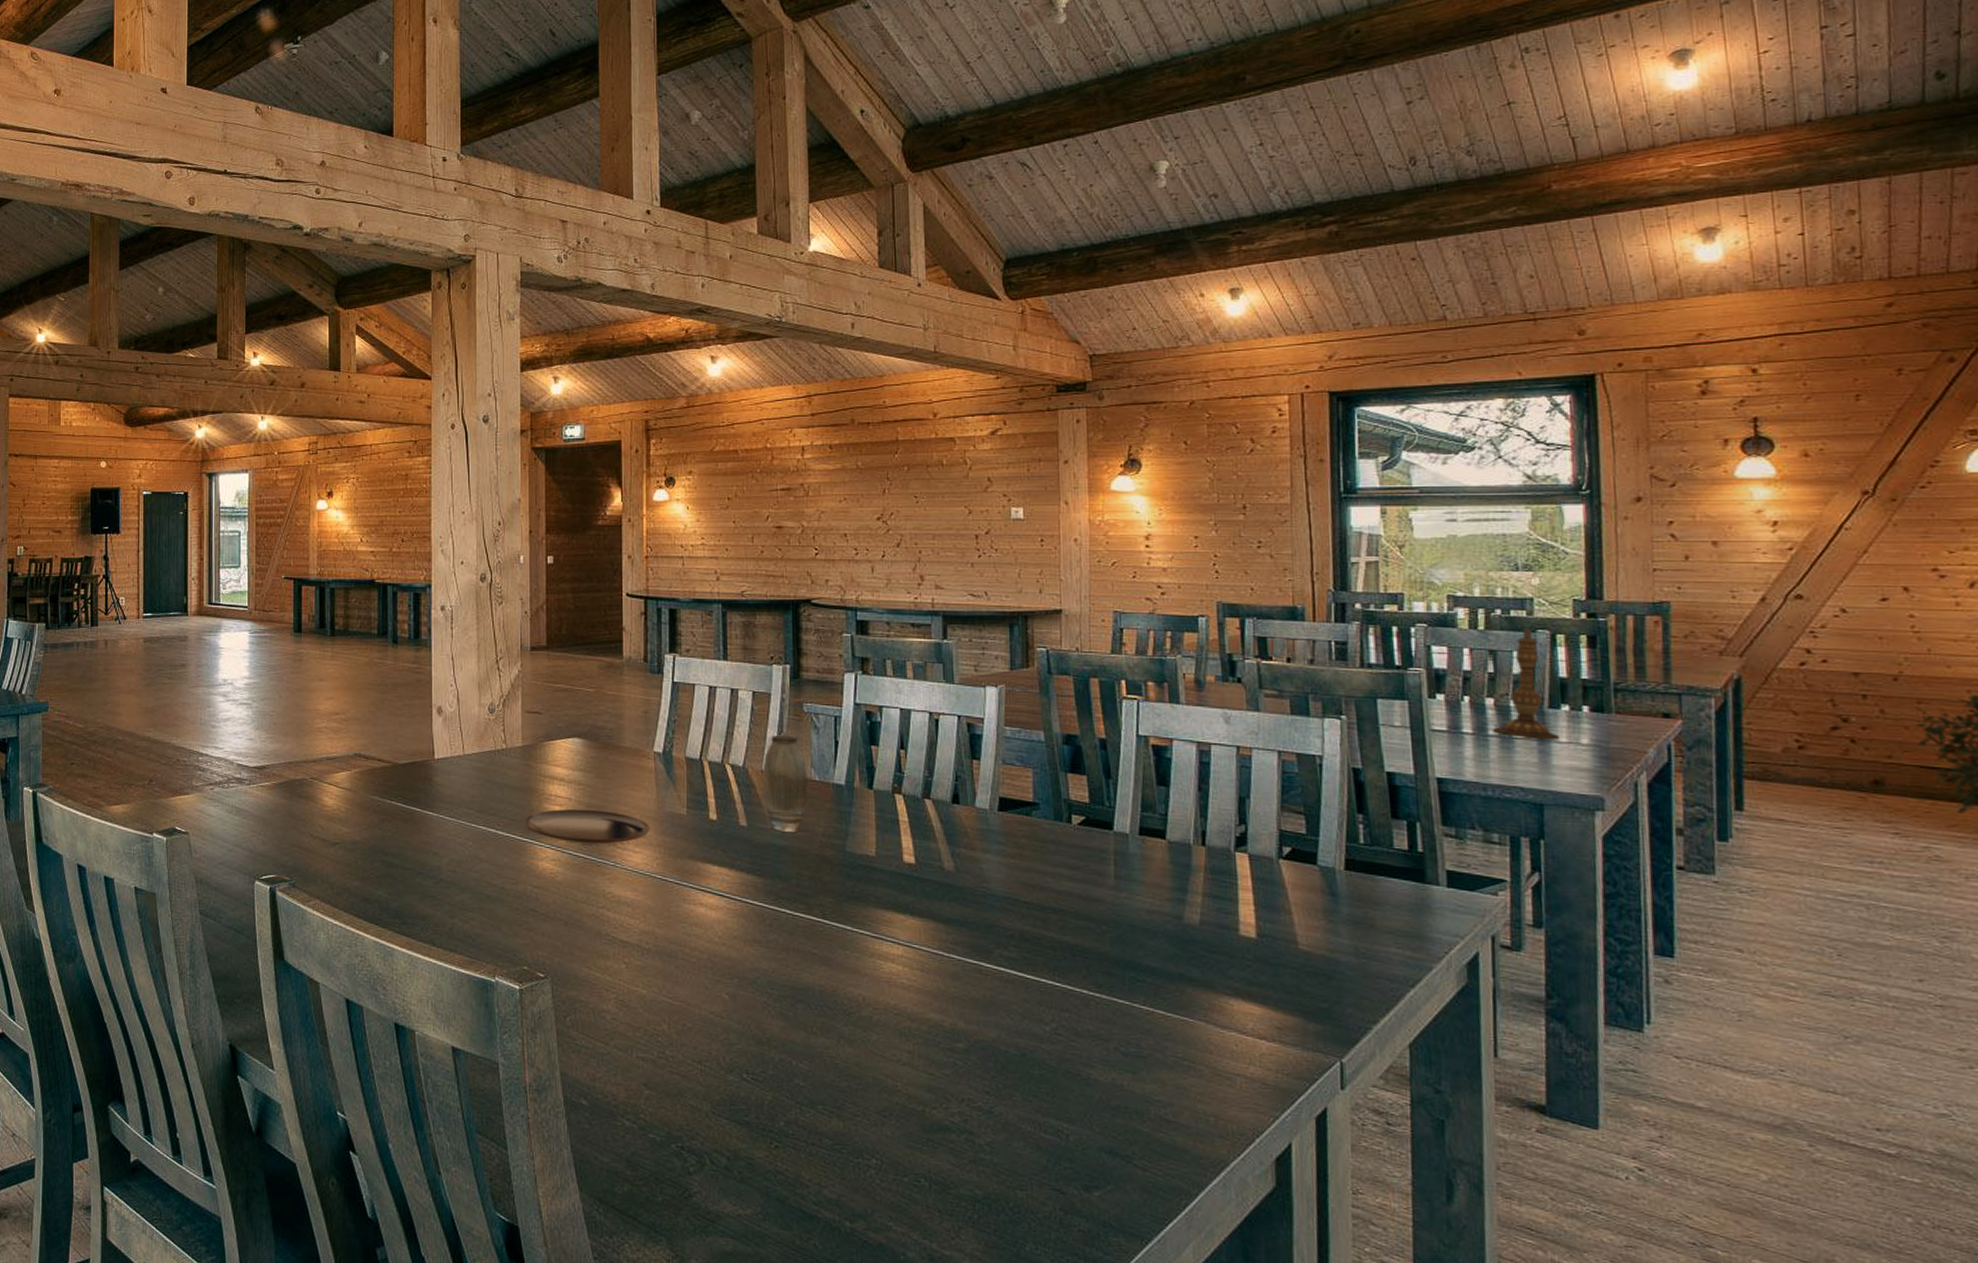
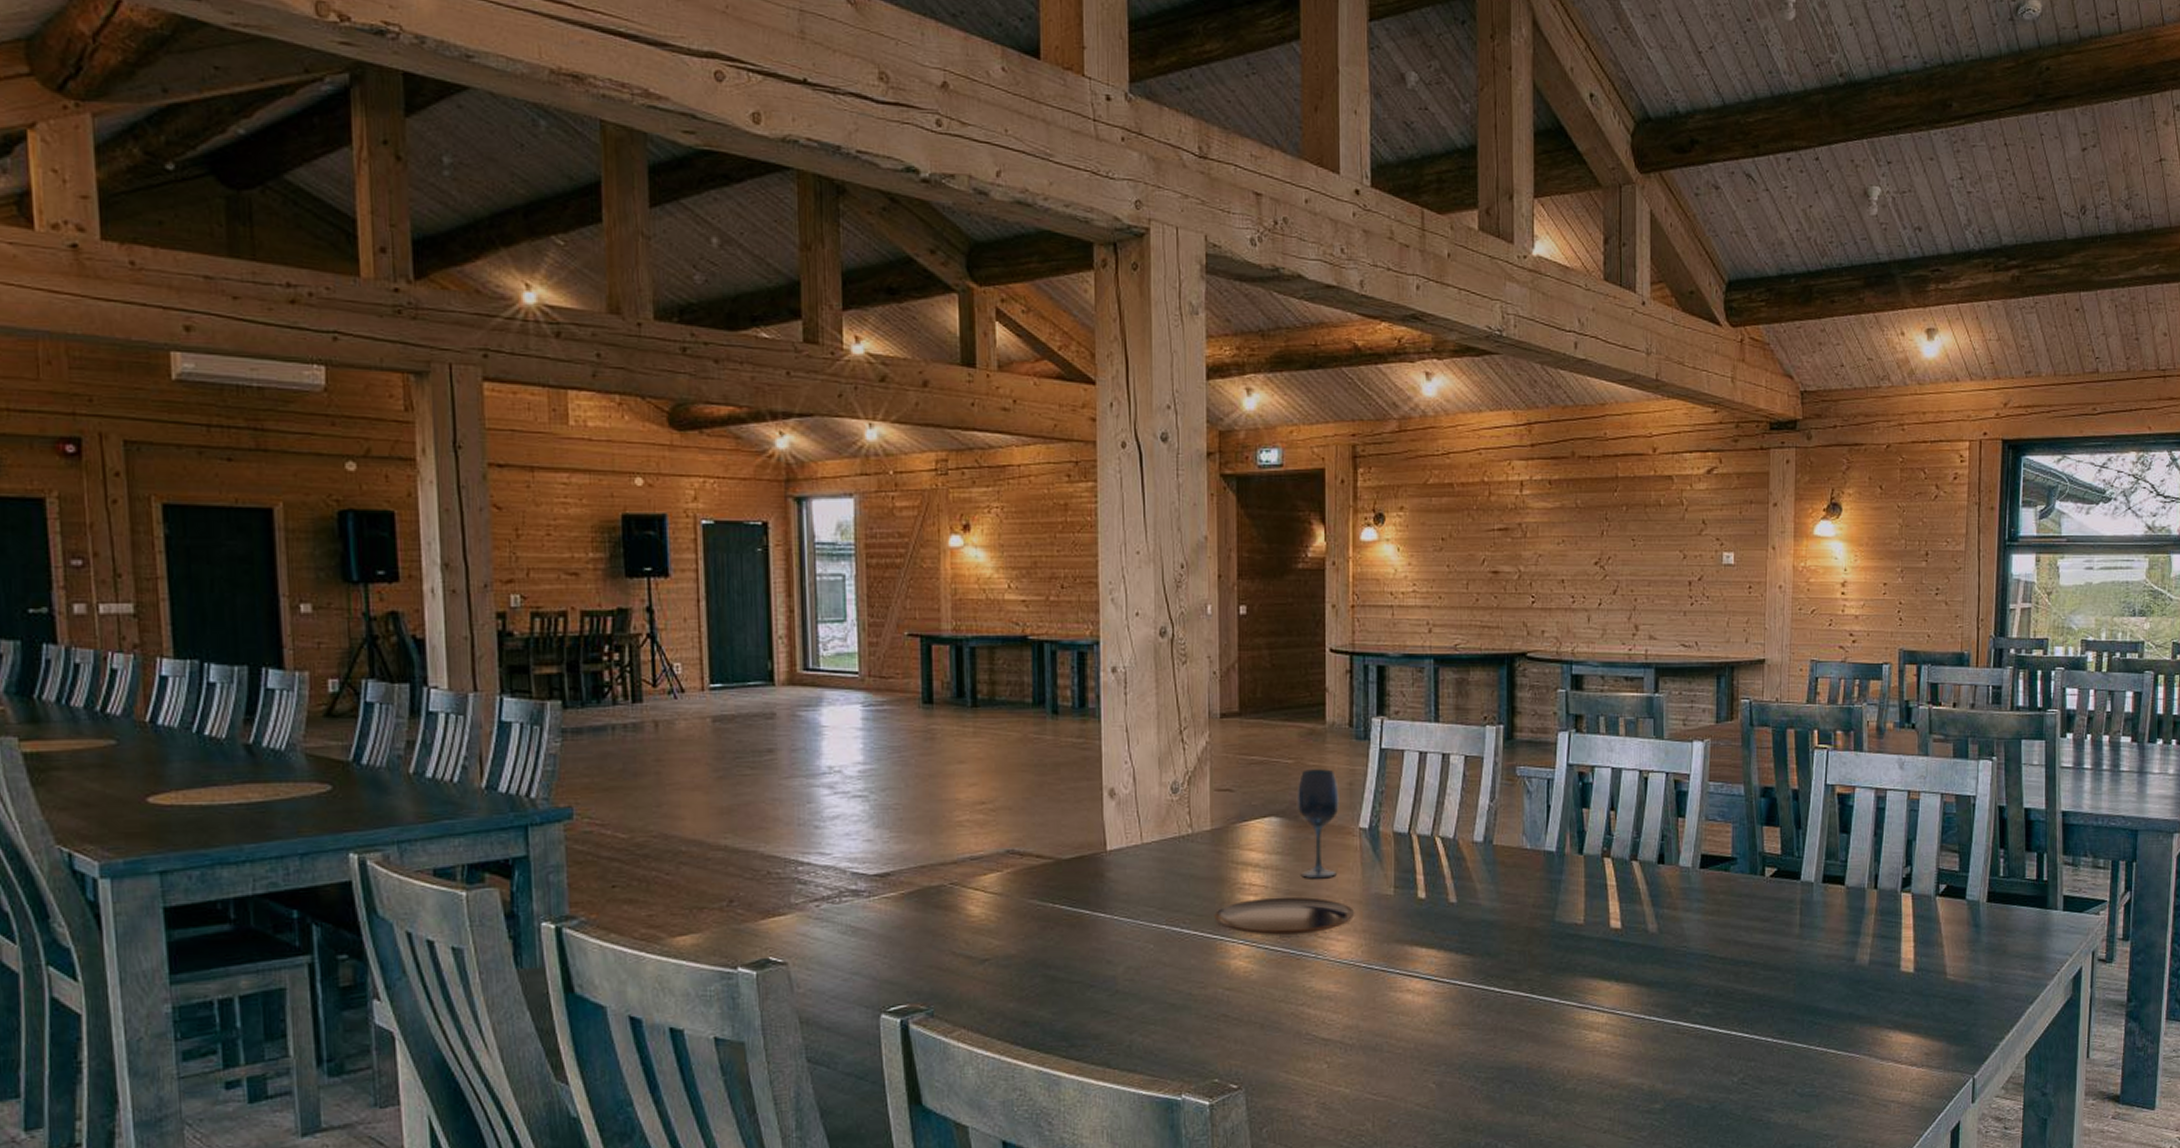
wineglass: none [597,698,635,796] -> present [1296,769,1339,879]
vase: present [763,735,808,832] -> none [1474,801,1519,906]
candlestick: present [1492,625,1560,740] -> none [2106,667,2154,772]

